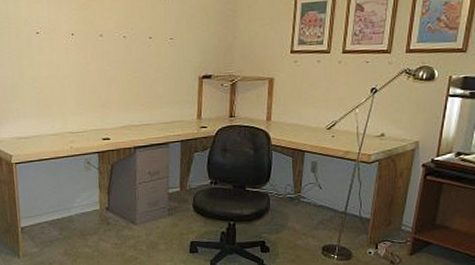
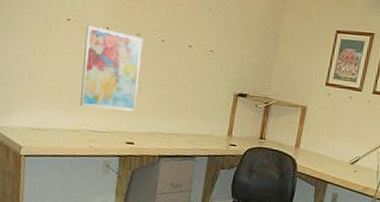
wall art: none [53,35,107,111] -> present [79,25,143,112]

